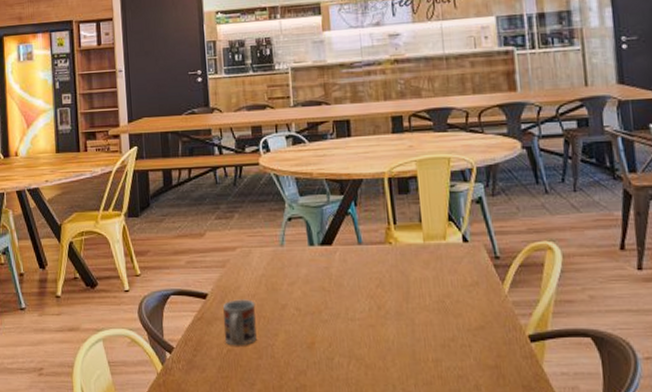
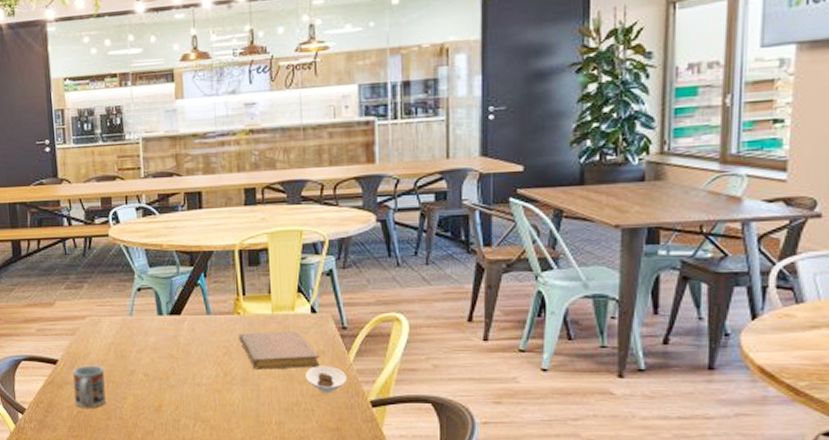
notebook: none [391,260,475,303] -> present [239,330,320,370]
saucer: none [460,298,503,328] -> present [305,366,347,394]

